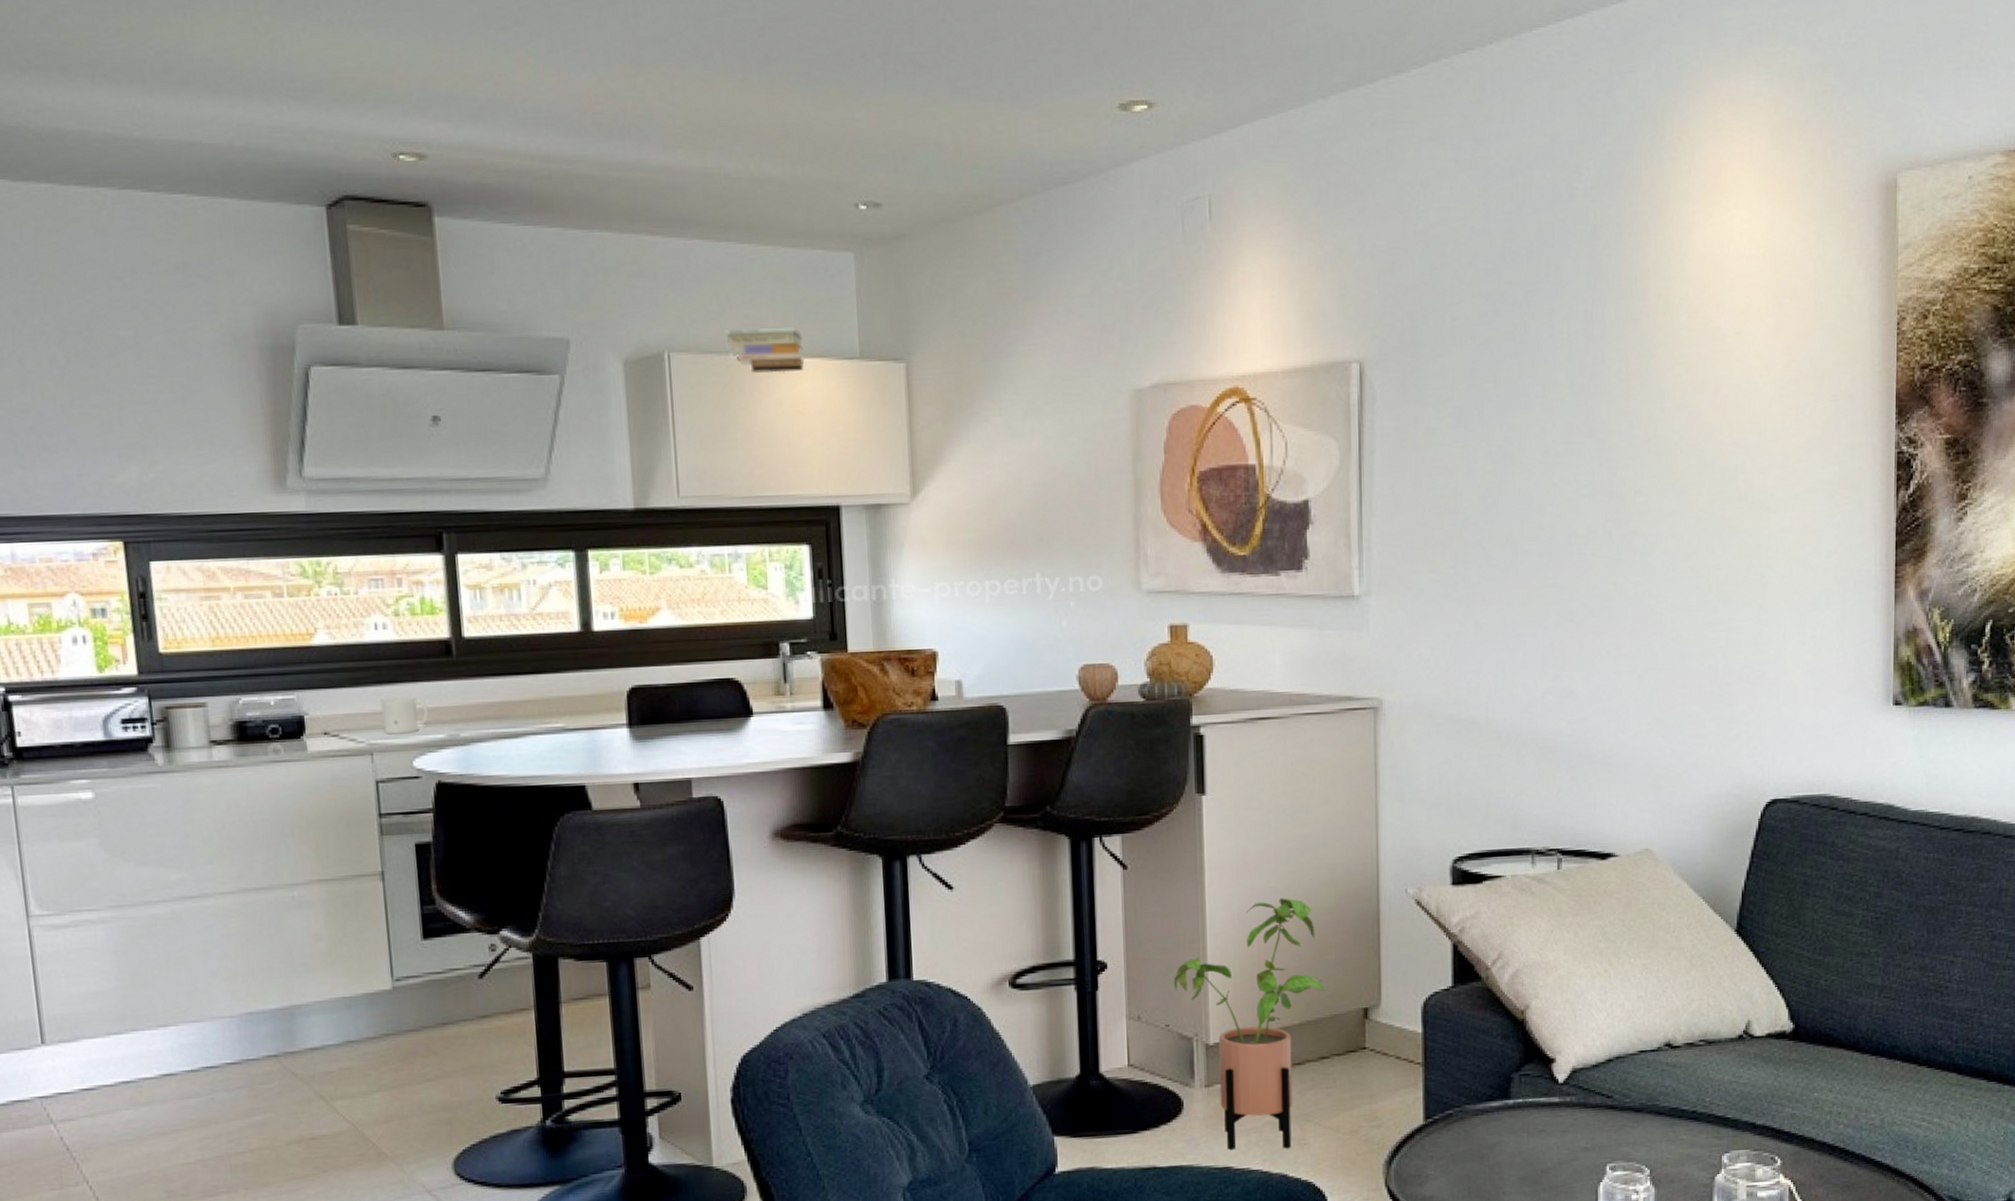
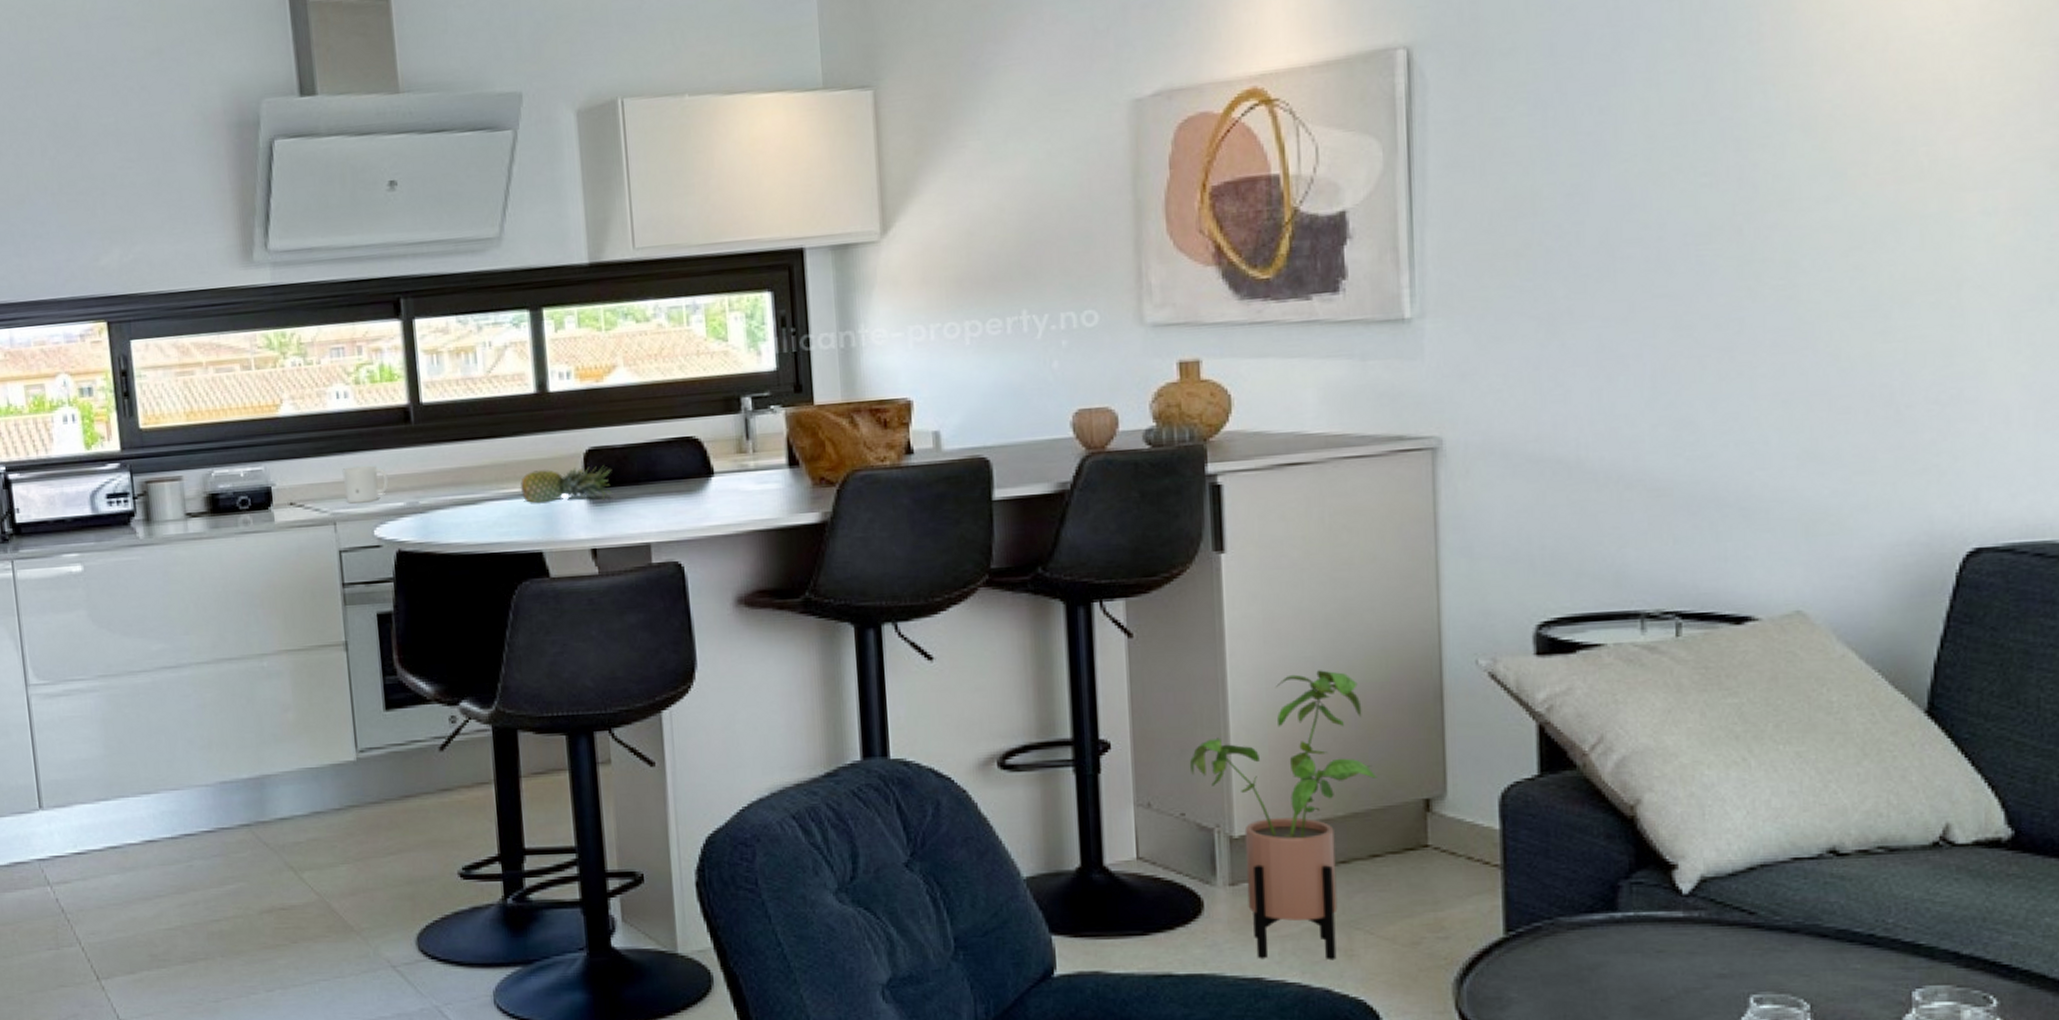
fruit: none [563,703,655,740] -> present [520,465,613,505]
books: present [724,326,804,373] -> none [679,60,763,113]

